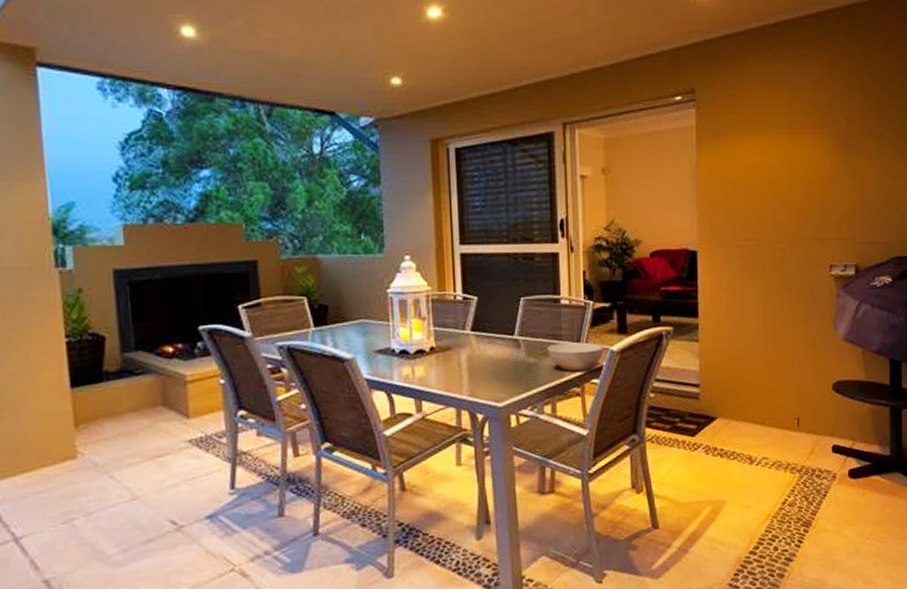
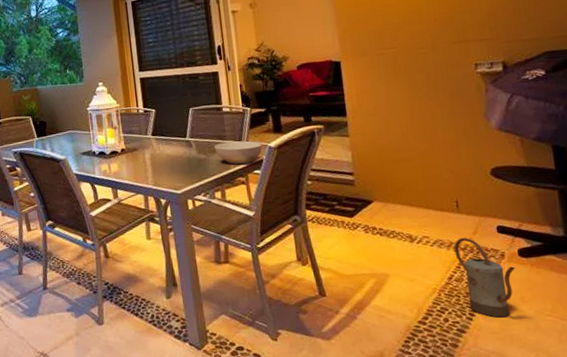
watering can: none [791,457,845,544] -> present [454,237,516,318]

